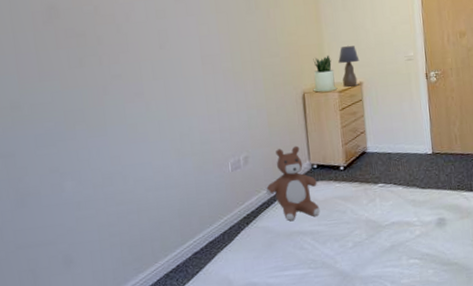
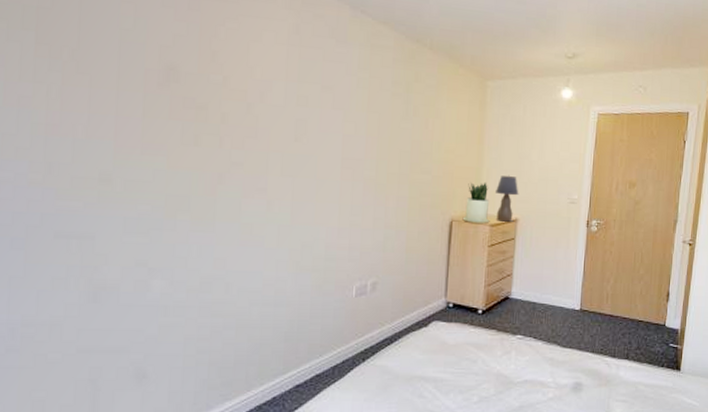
teddy bear: present [265,145,320,221] -> none [390,278,450,363]

